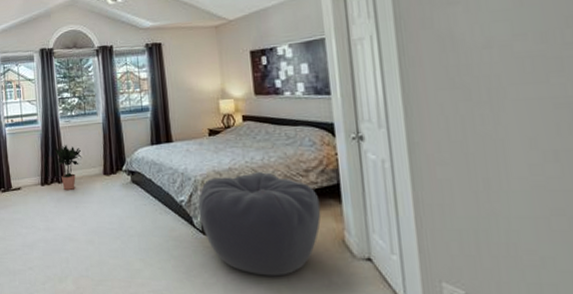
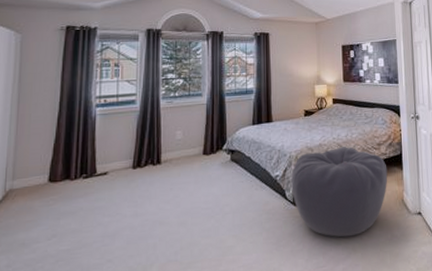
potted plant: present [53,145,82,191] -> none [151,125,182,173]

